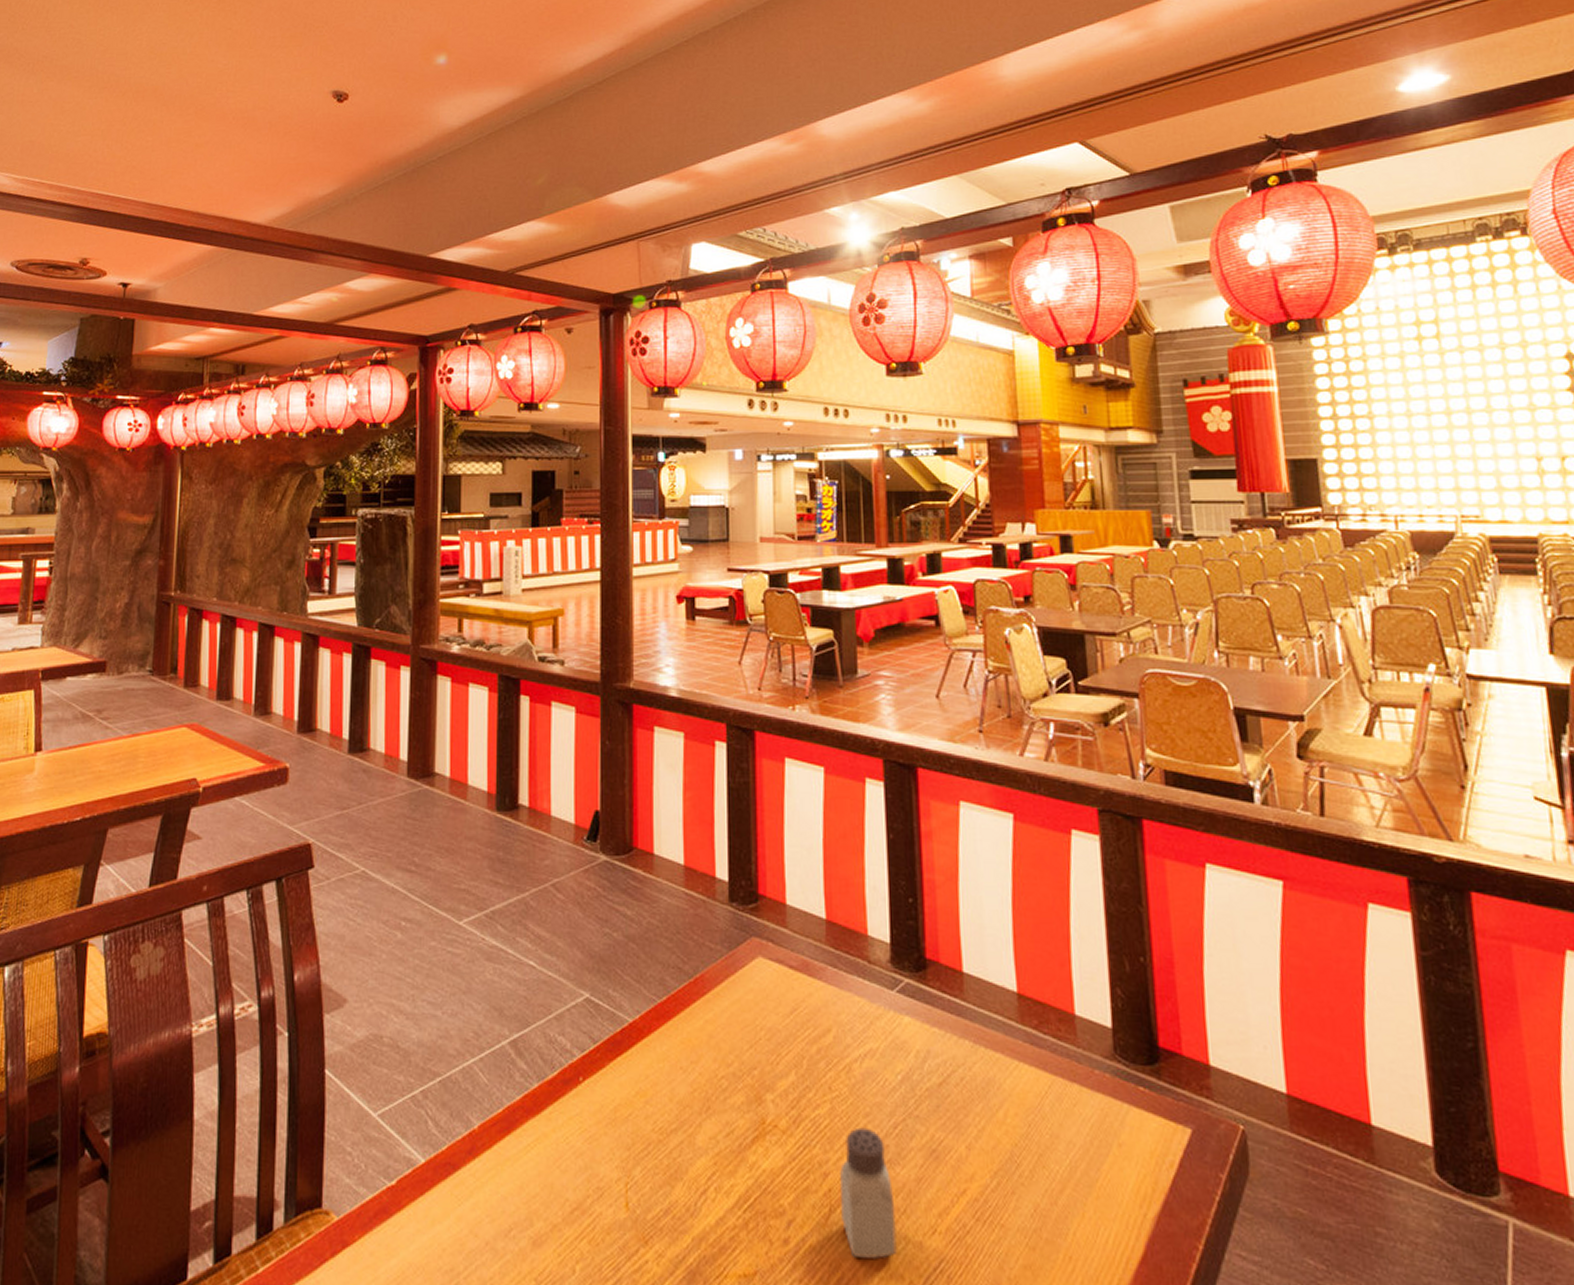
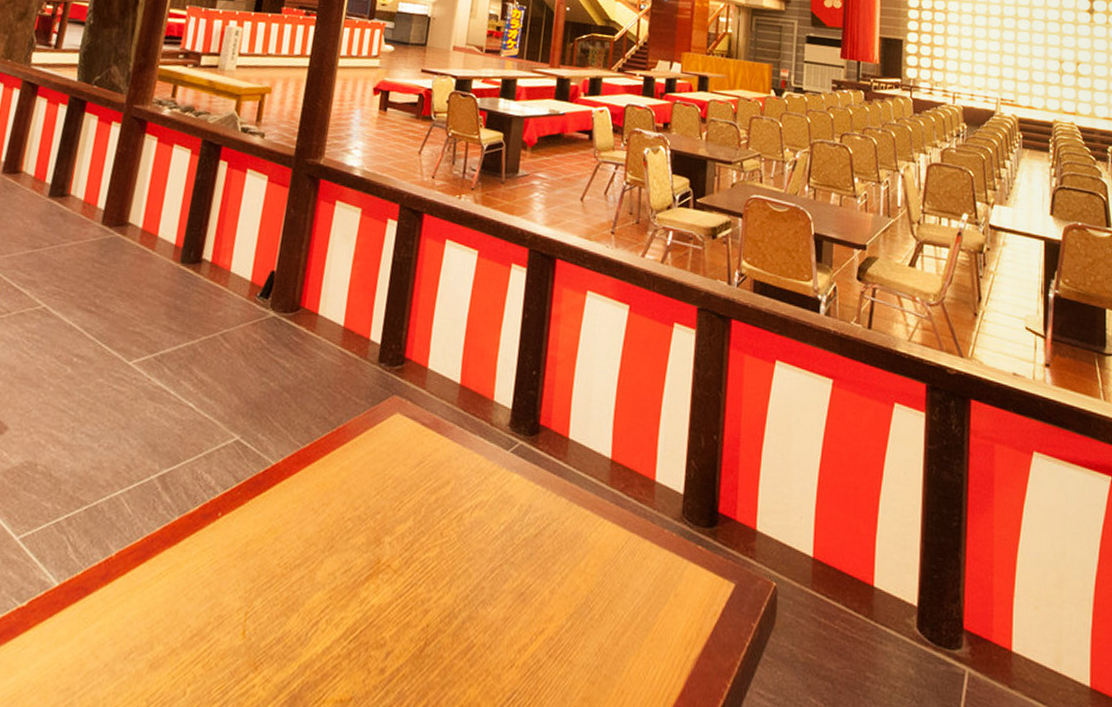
saltshaker: present [840,1127,897,1259] -> none [434,570,483,688]

